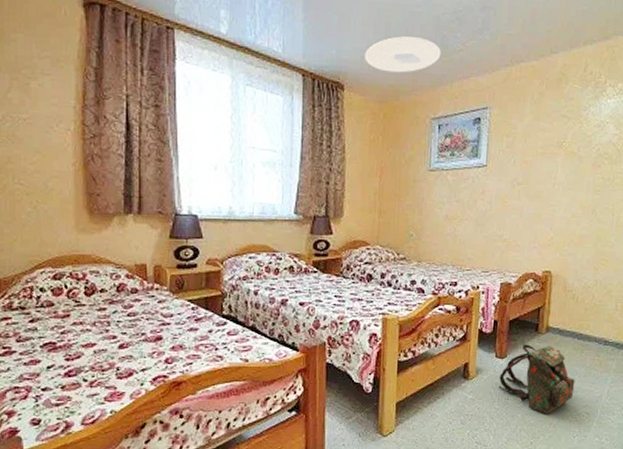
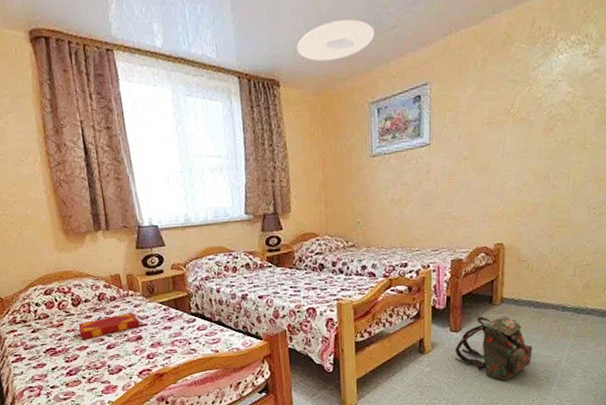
hardback book: none [88,308,162,336] -> present [78,312,140,340]

